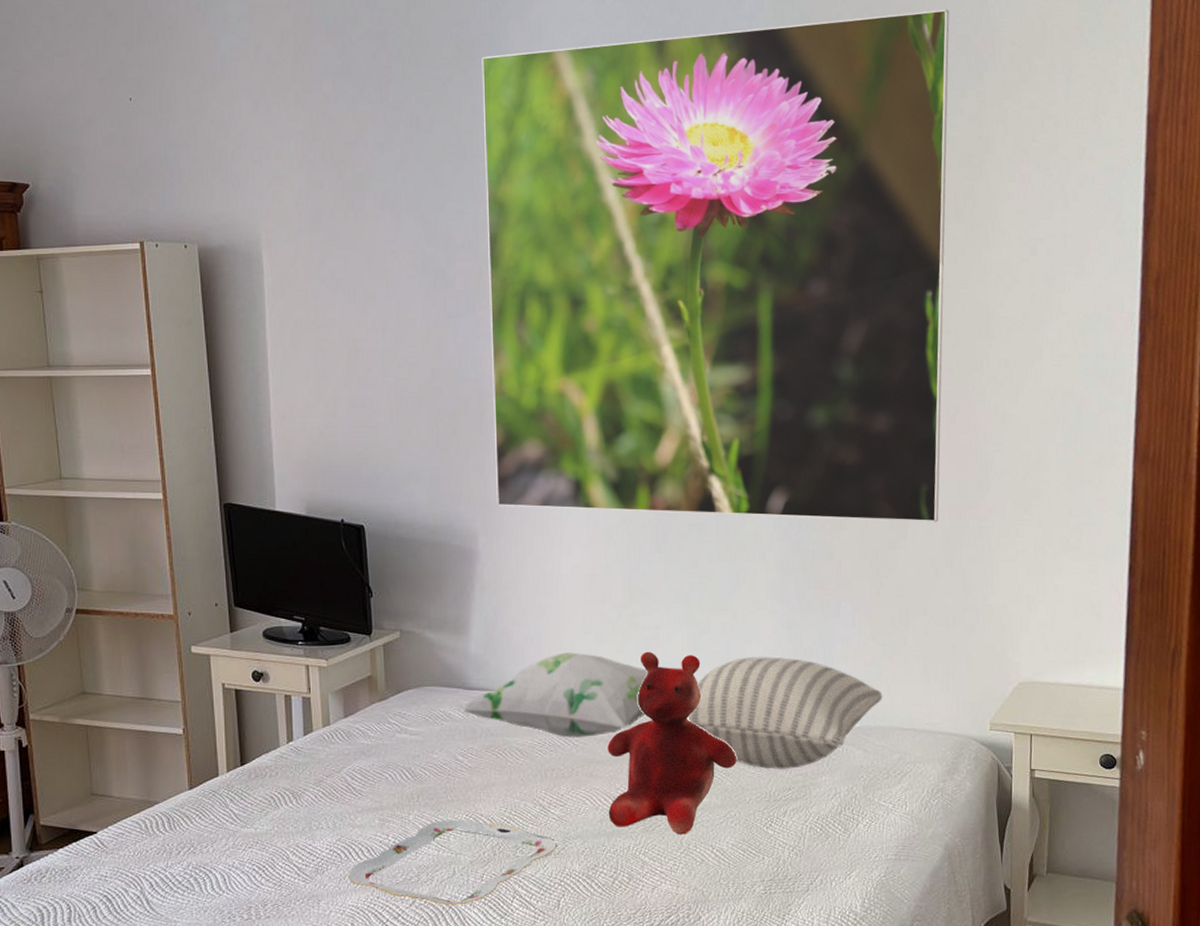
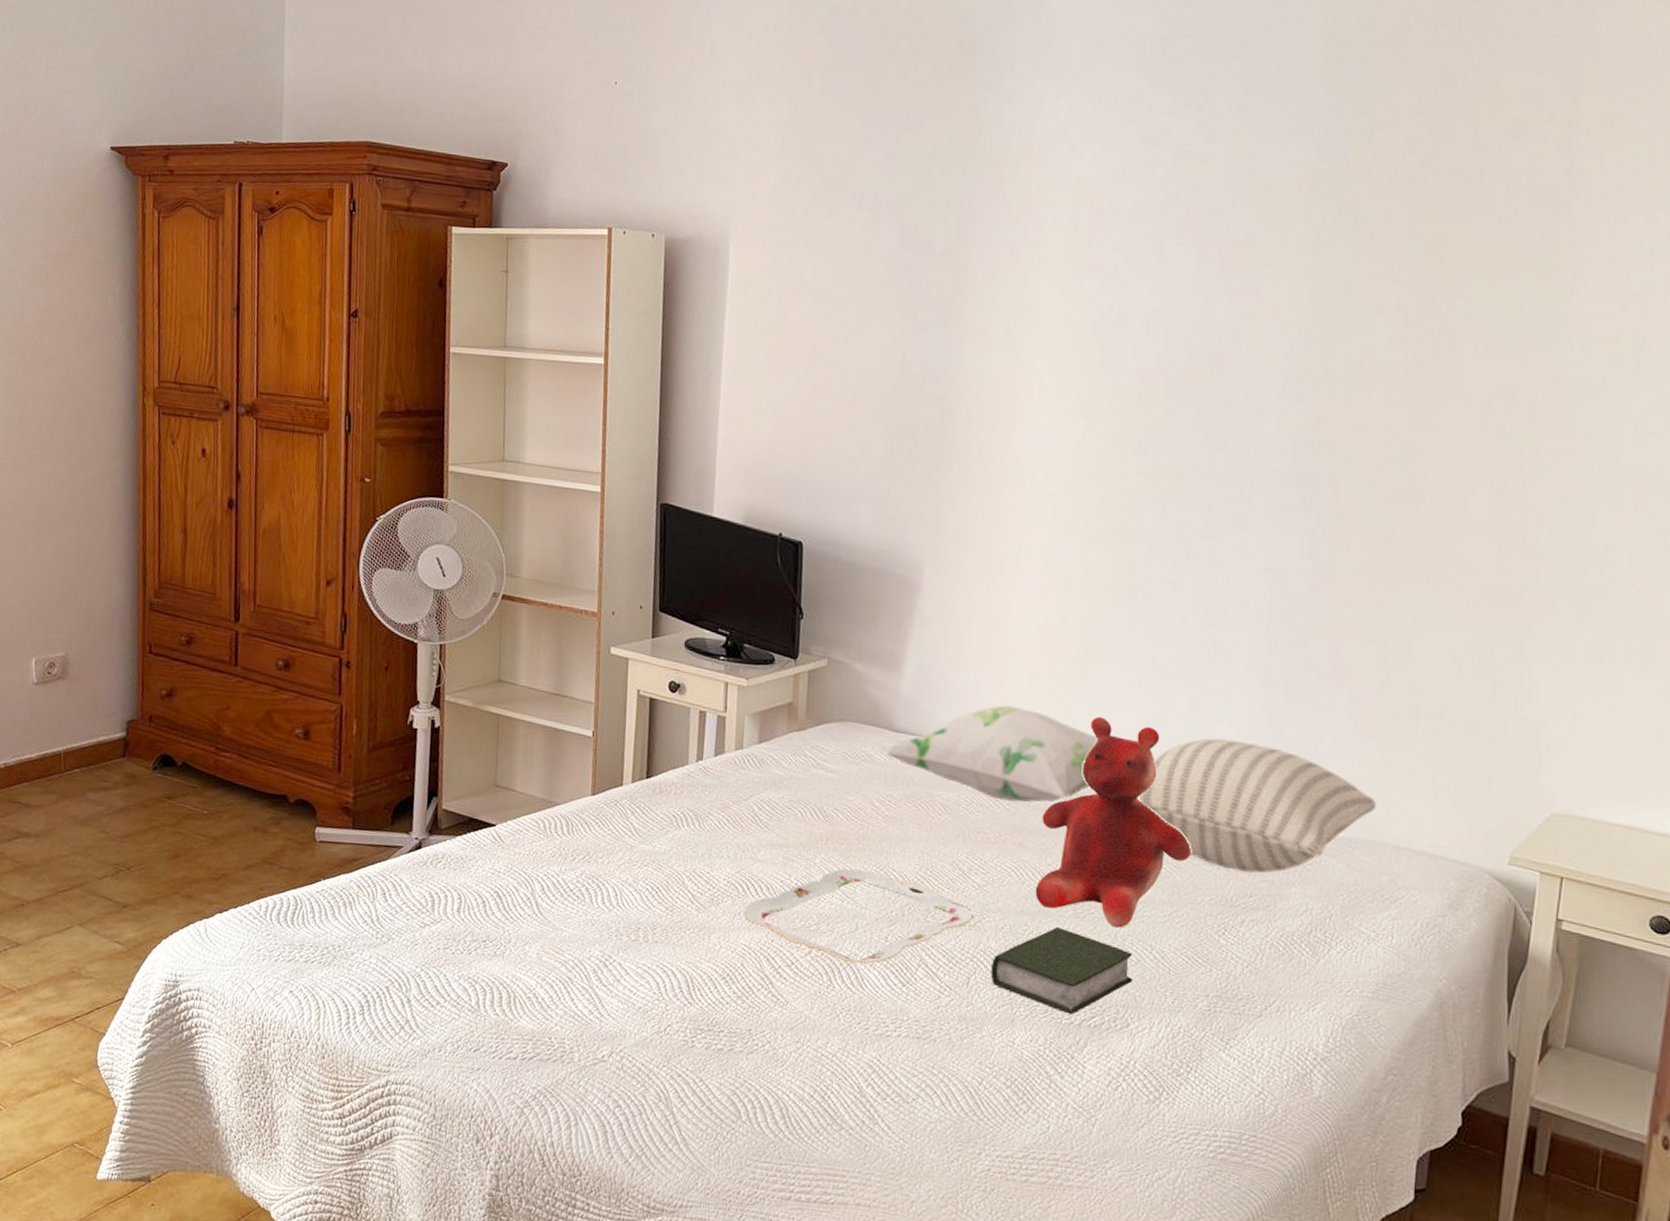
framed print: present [481,8,950,523] -> none [948,19,1543,613]
book: none [578,842,700,918] -> present [991,926,1133,1015]

